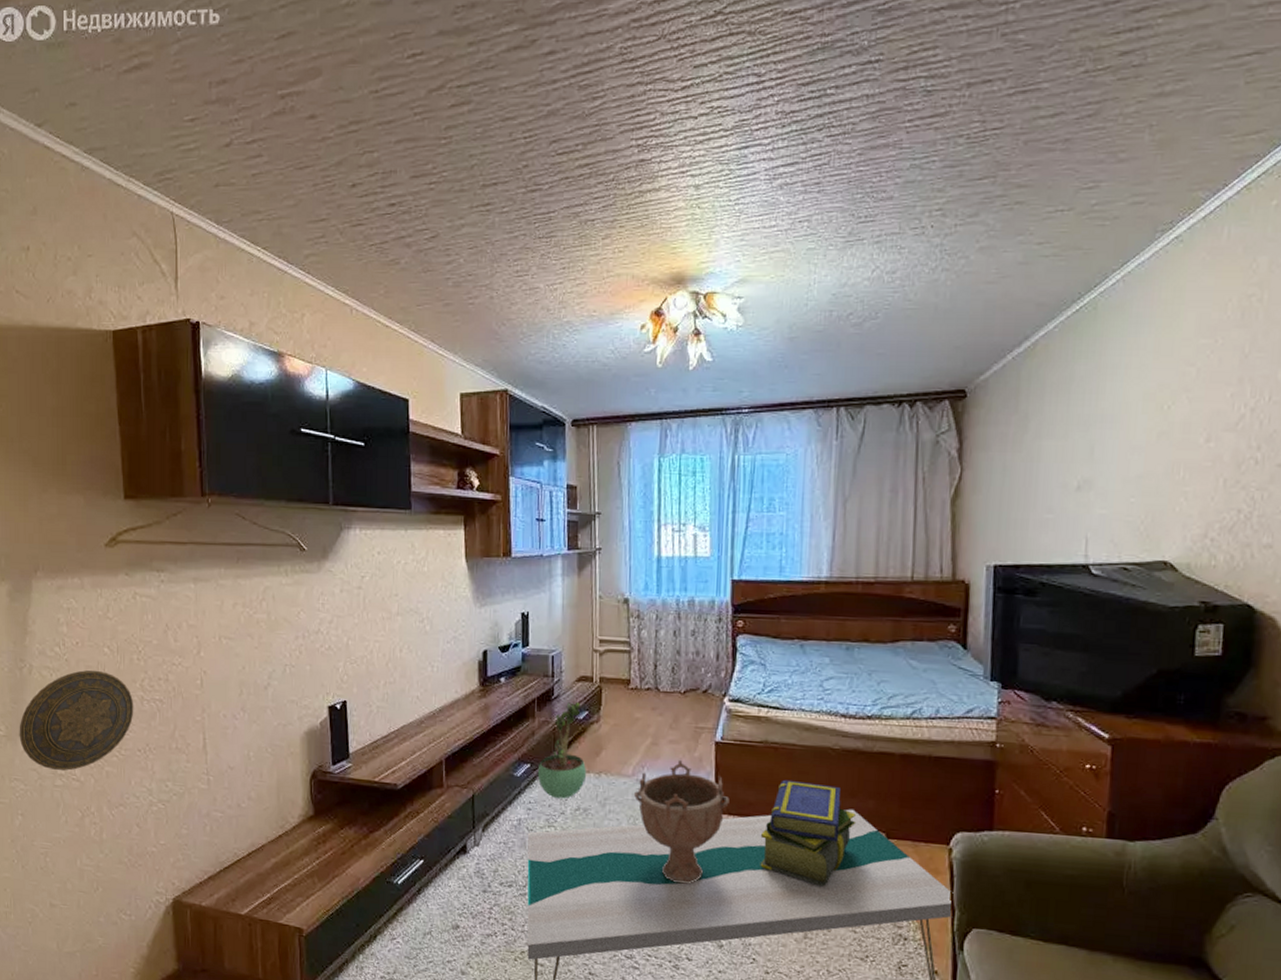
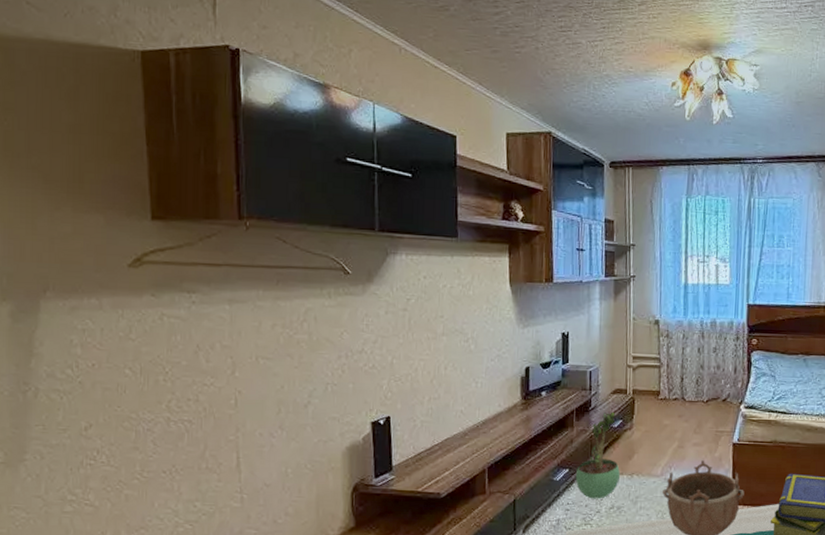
decorative plate: present [19,670,134,771] -> none [21,392,159,496]

